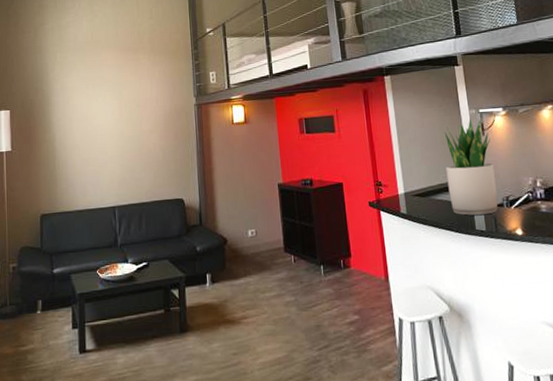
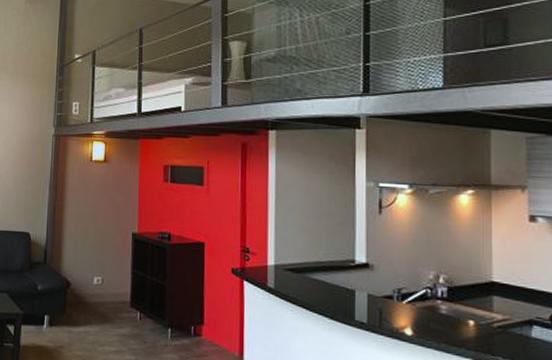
planter: present [444,119,498,216] -> none [328,192,389,305]

